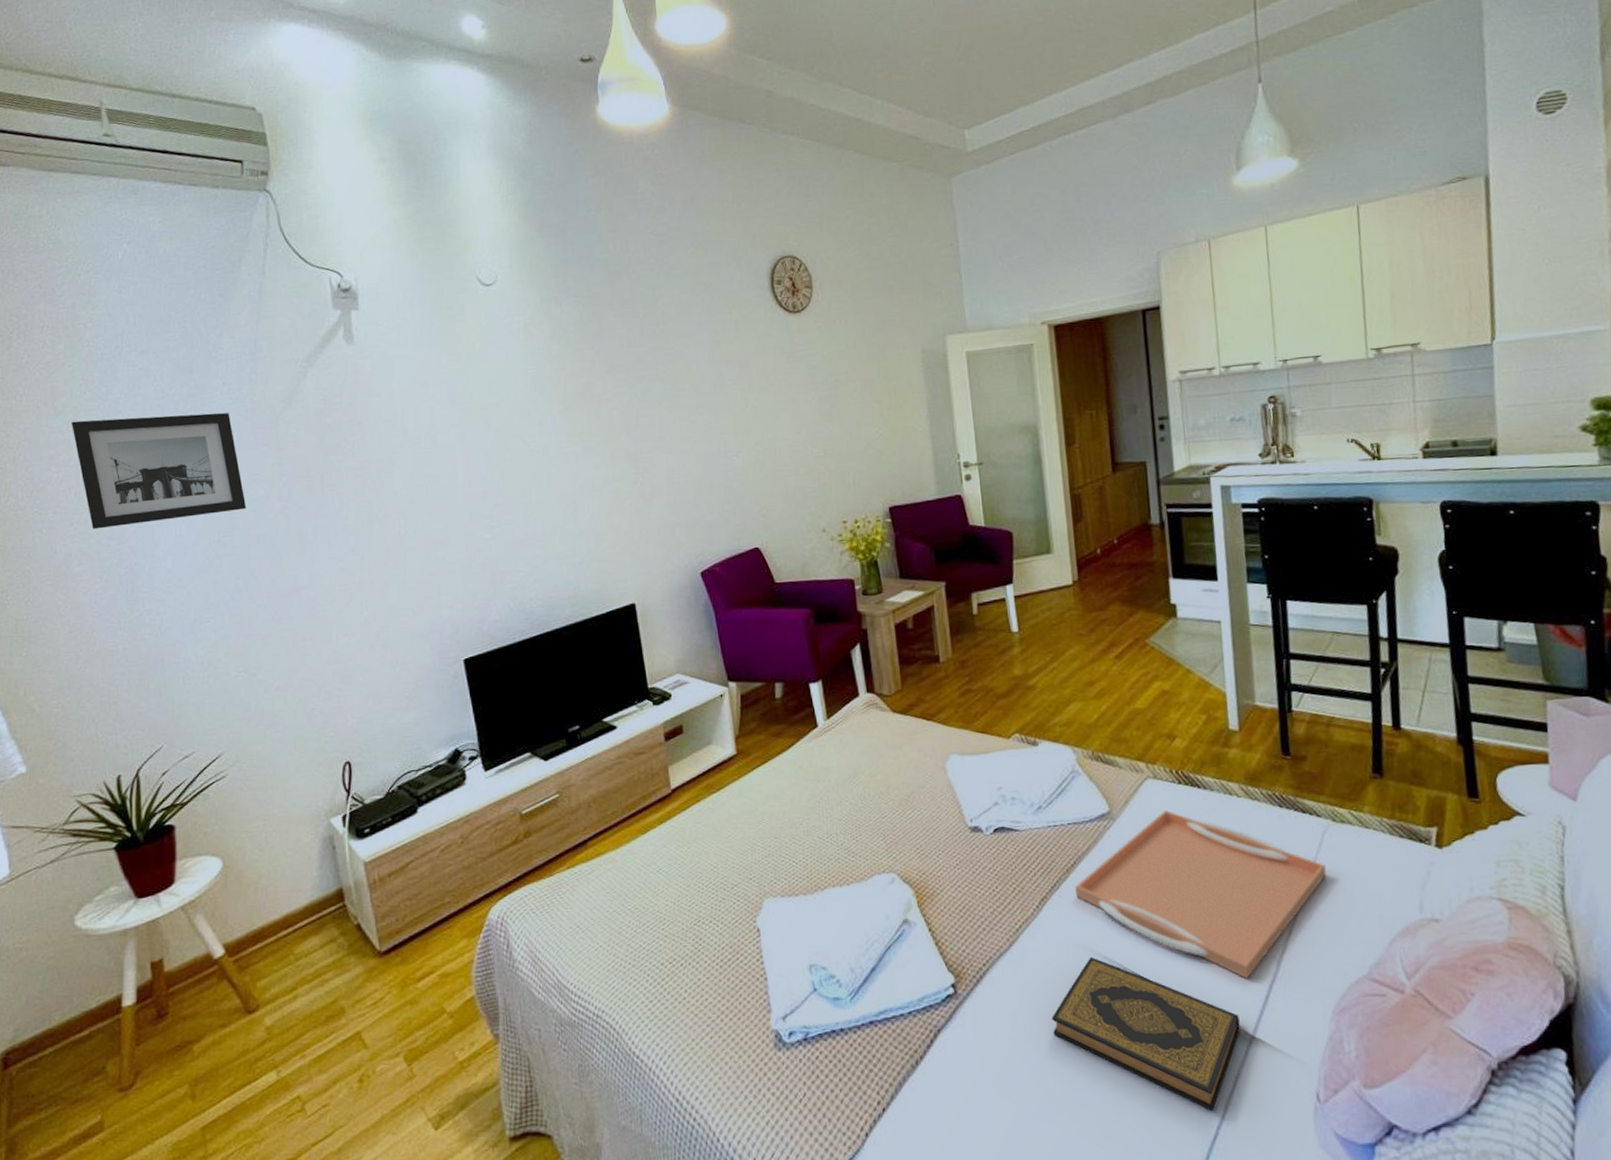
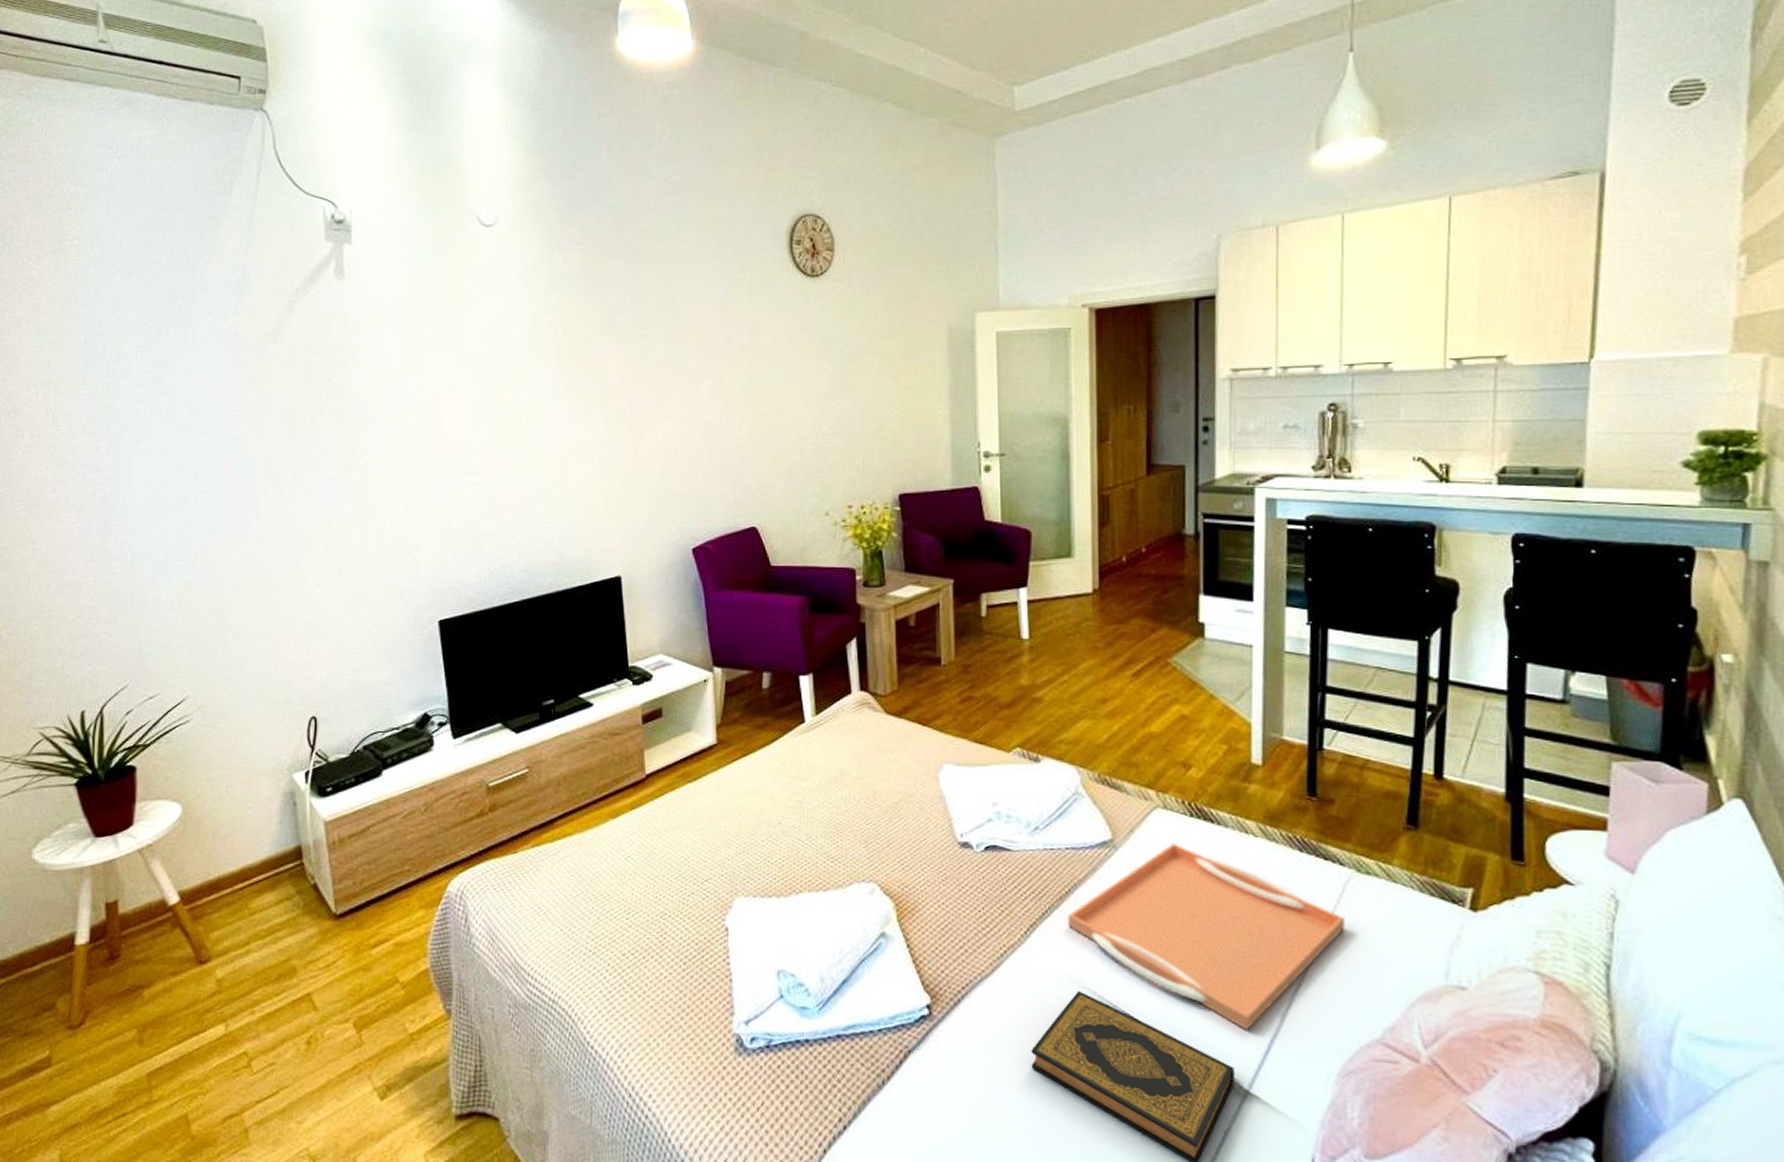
wall art: present [72,412,247,530] -> none [52,341,226,456]

